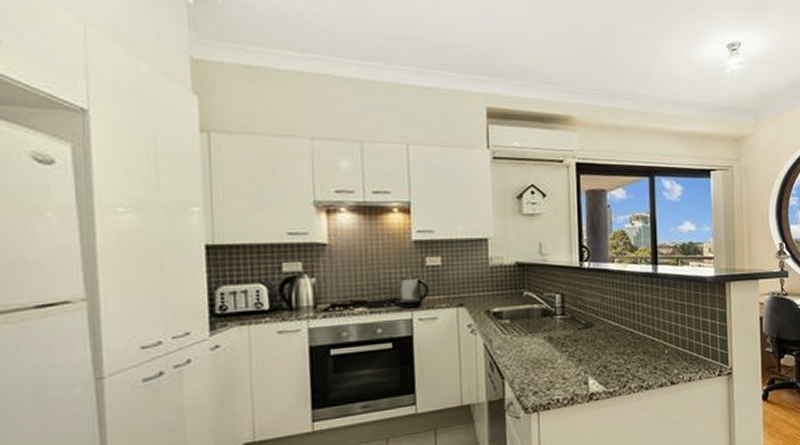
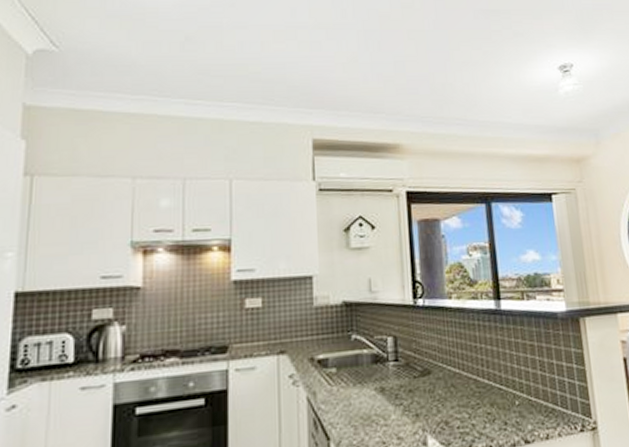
kettle: present [397,276,430,309] -> none [213,320,248,358]

